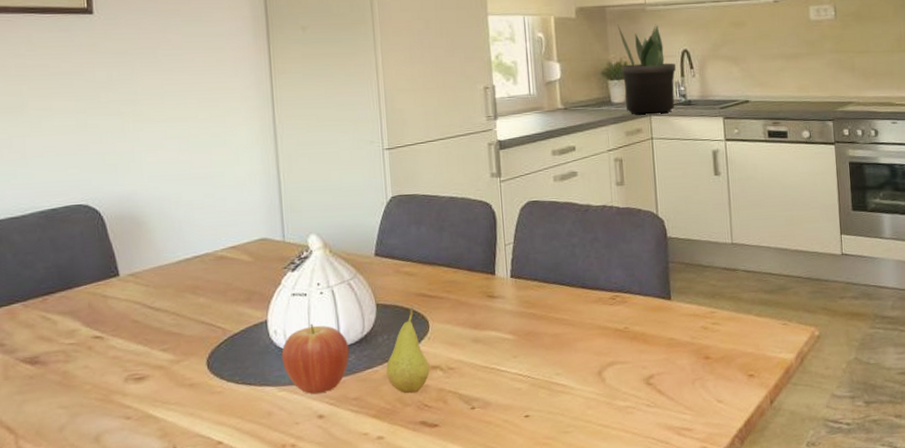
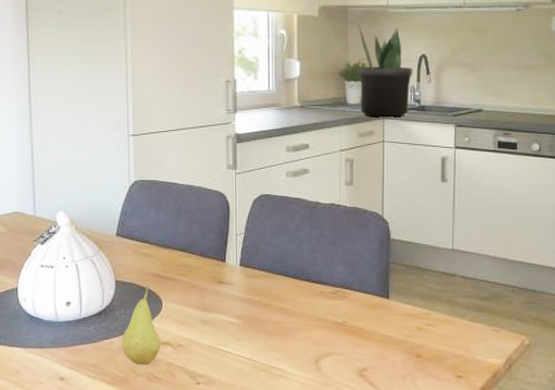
fruit: present [281,323,350,394] -> none [29,294,90,357]

